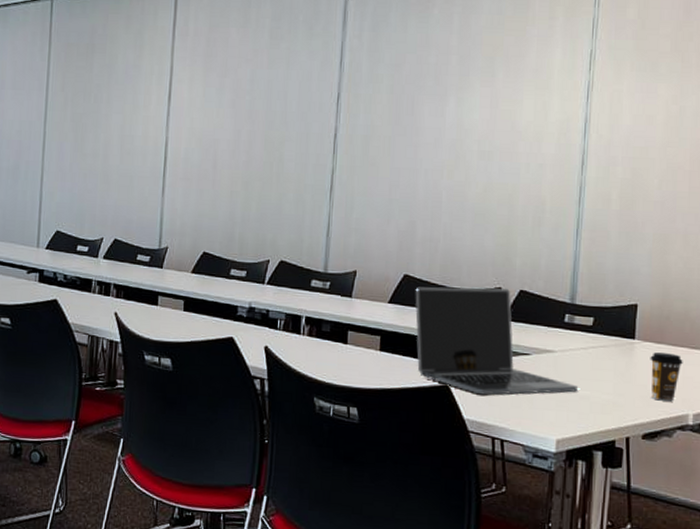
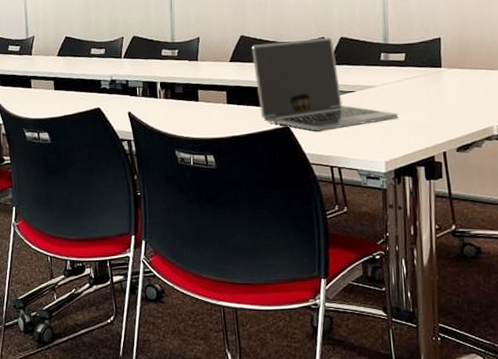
coffee cup: present [650,352,683,402] -> none [456,76,484,118]

